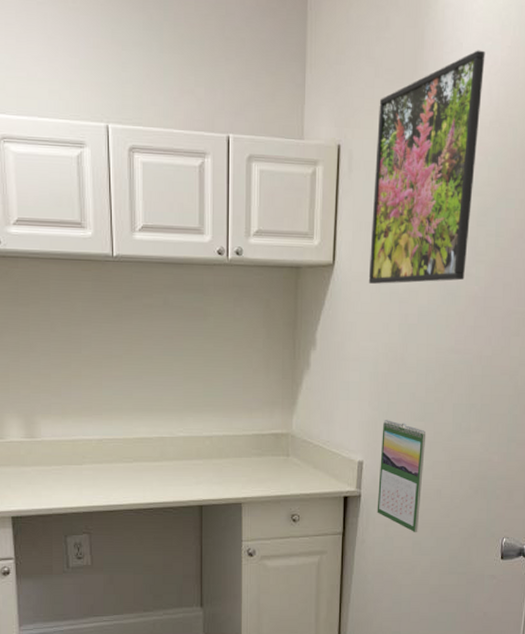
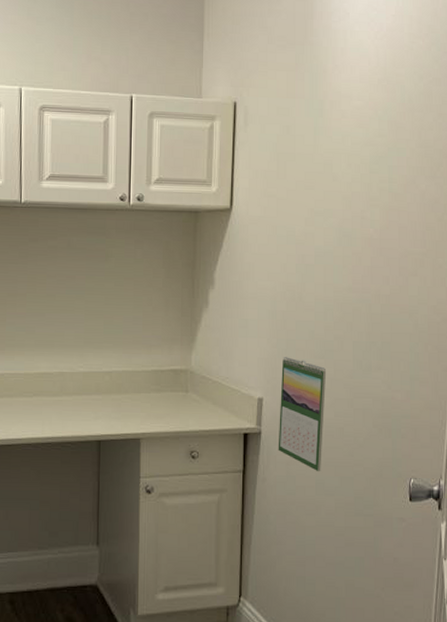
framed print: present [368,50,485,284] -> none [265,19,371,227]

